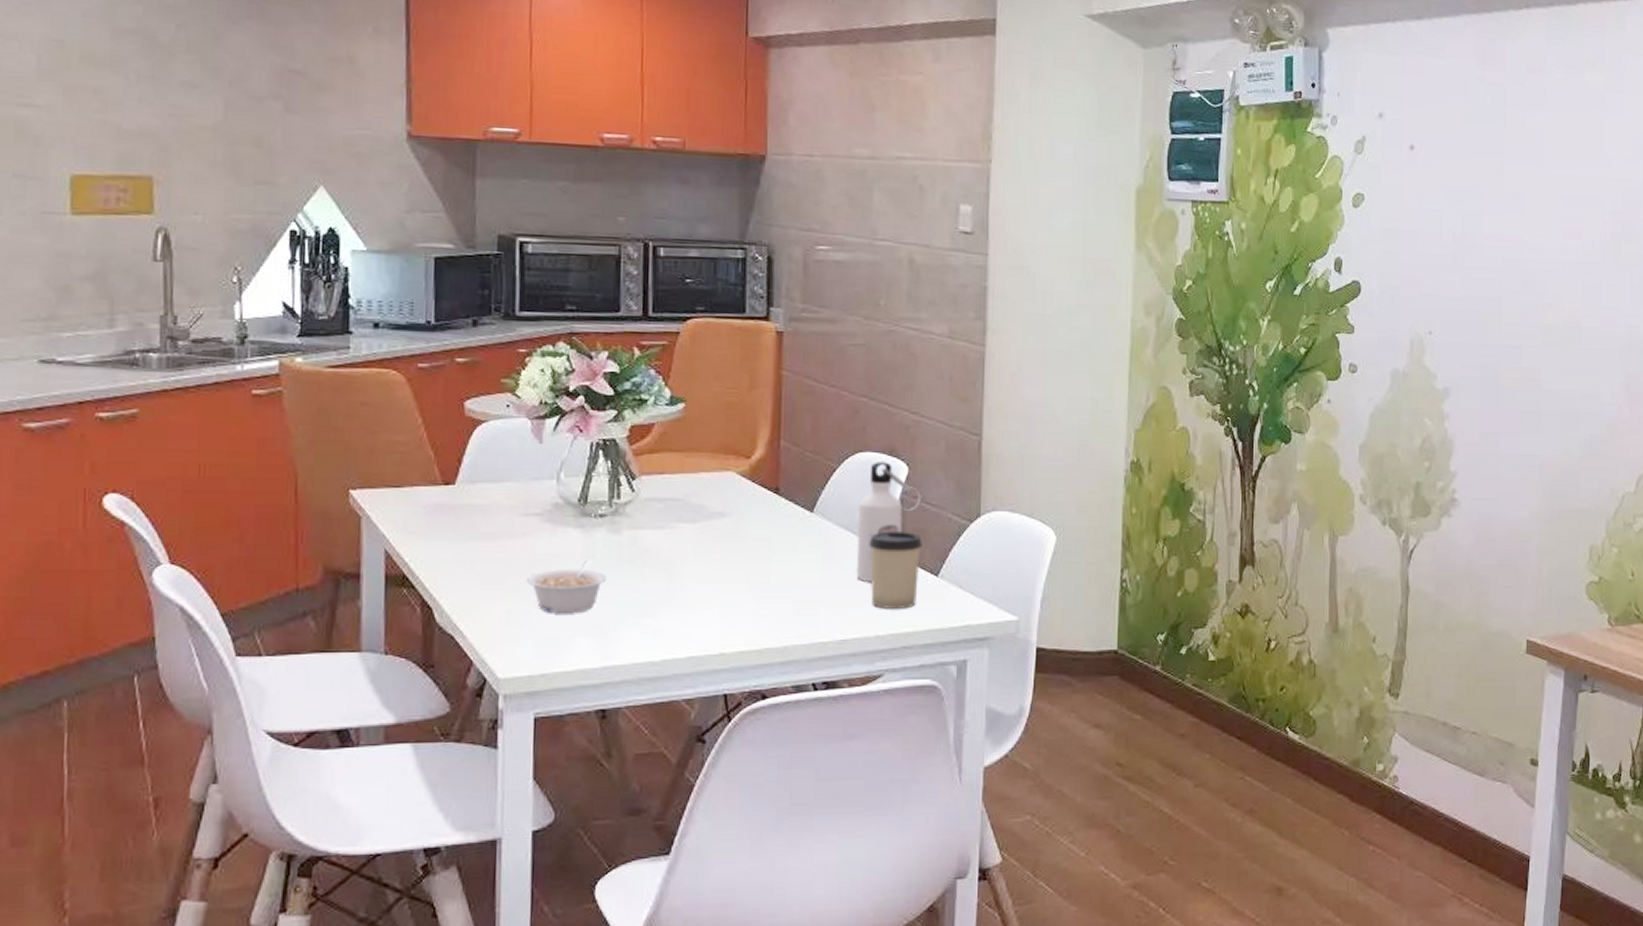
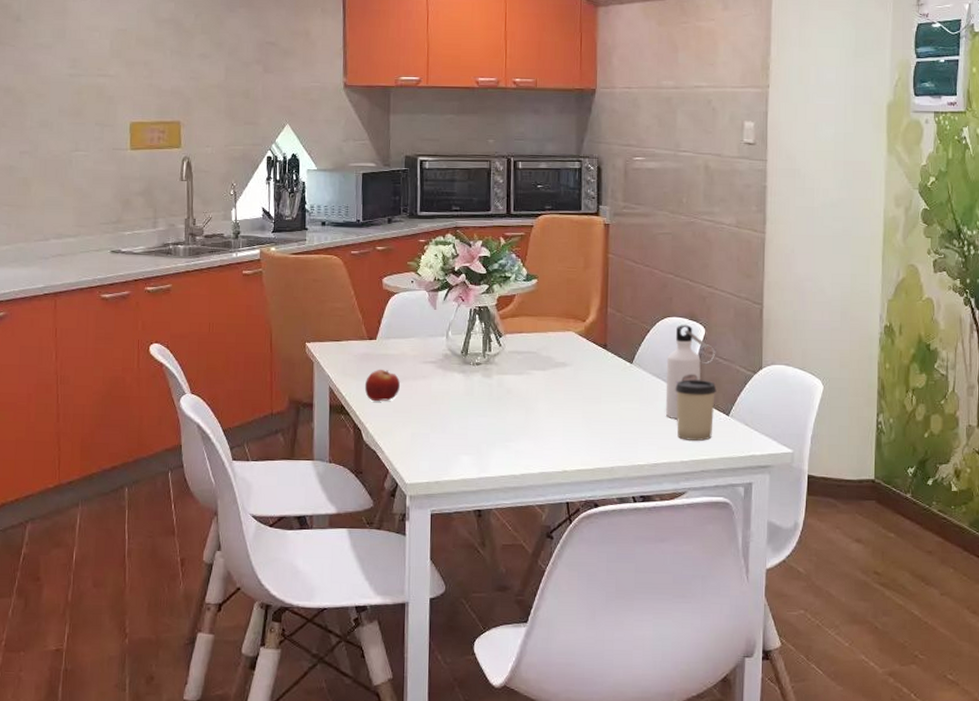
fruit: none [437,524,490,569] -> present [364,369,400,402]
legume: present [527,560,607,614] -> none [426,397,482,437]

